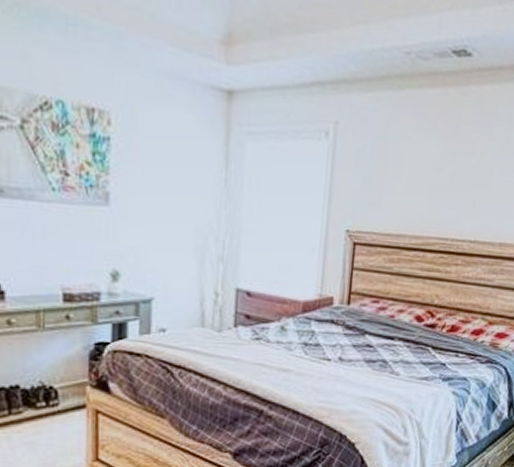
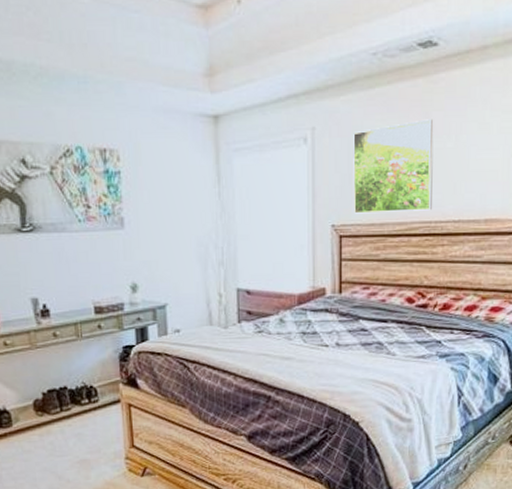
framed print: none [371,131,460,227] -> present [353,119,434,214]

